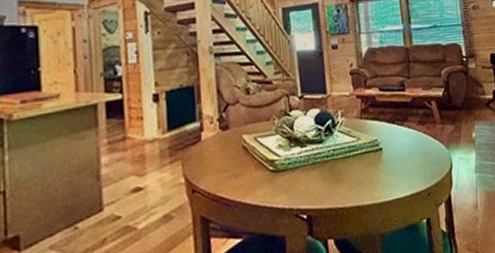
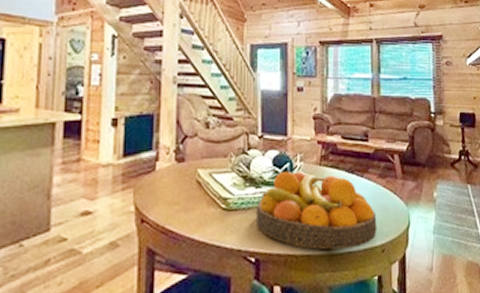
fruit bowl: none [302,127,422,200] -> present [255,171,377,250]

